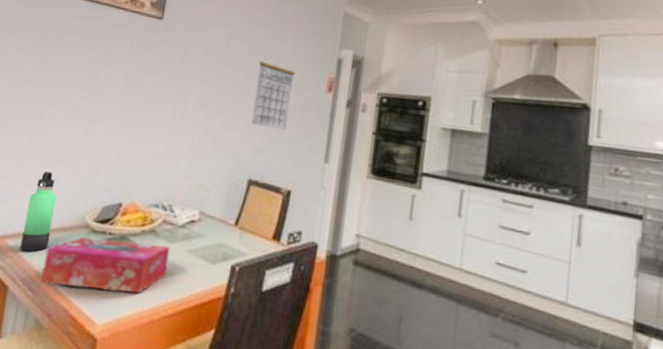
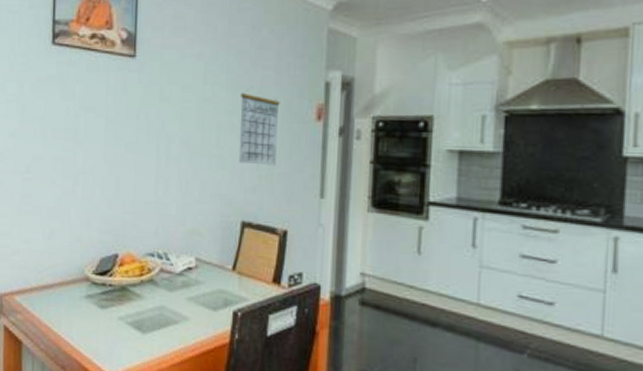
thermos bottle: present [19,171,57,252] -> none [27,227,55,307]
tissue box: present [40,236,171,293] -> none [51,289,171,343]

